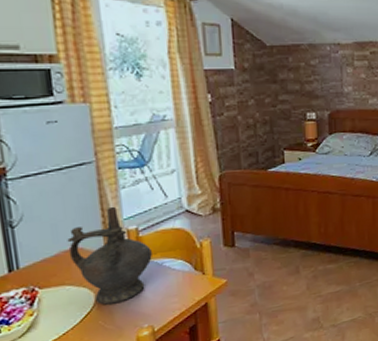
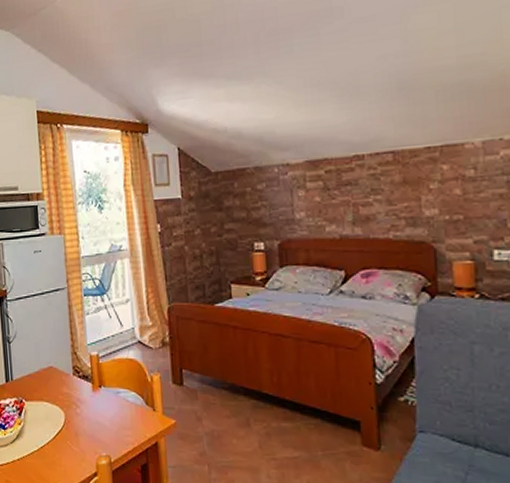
ceremonial vessel: present [67,206,152,305] -> none [45,331,110,427]

